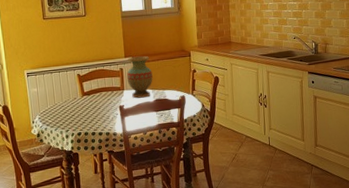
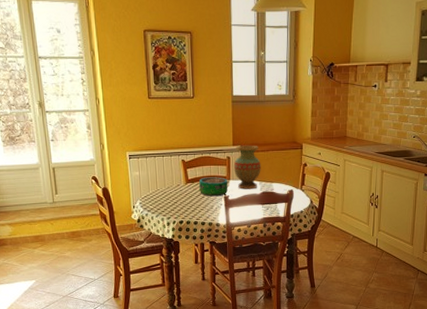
decorative bowl: none [94,88,123,107] -> present [198,177,228,197]

